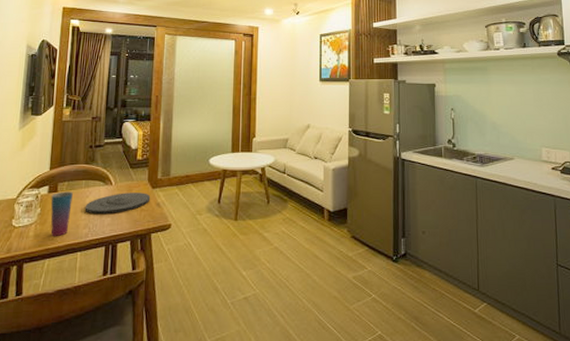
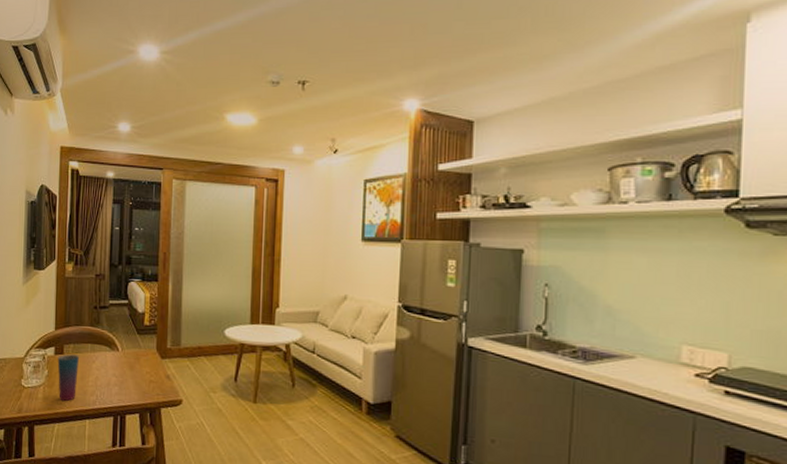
plate: present [84,193,151,215] -> none [91,360,160,383]

